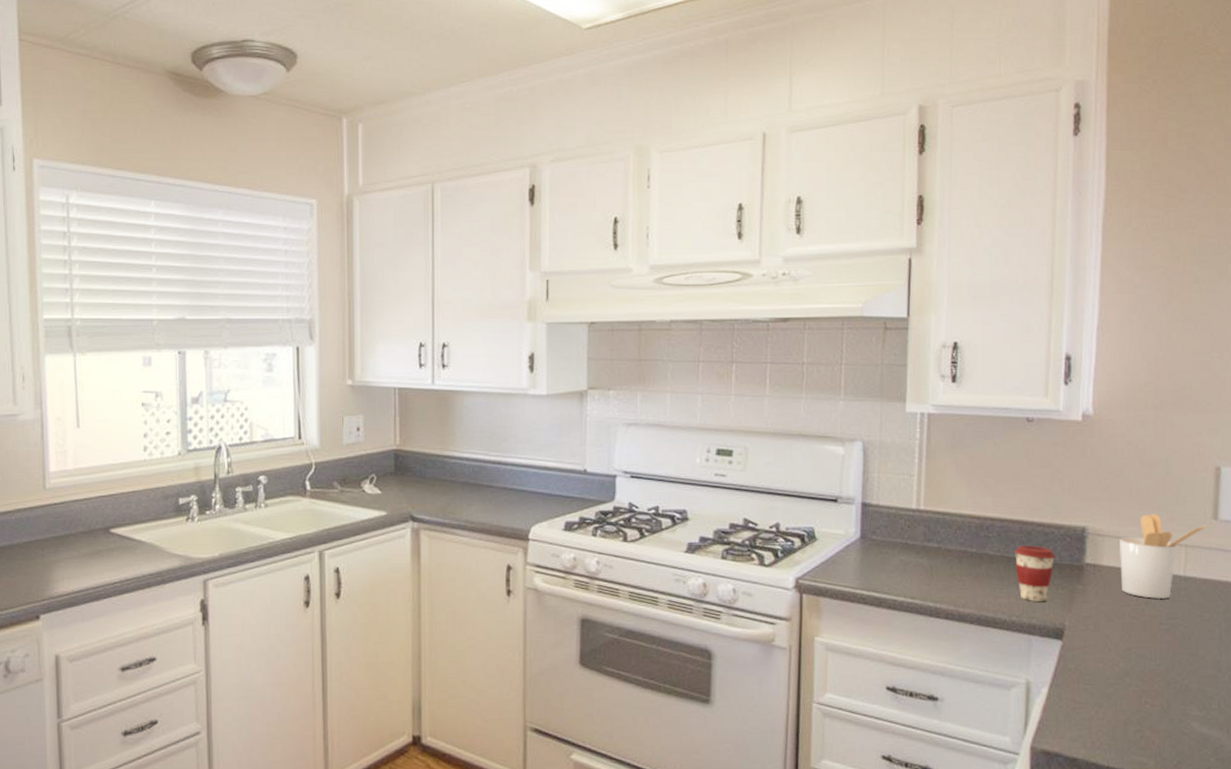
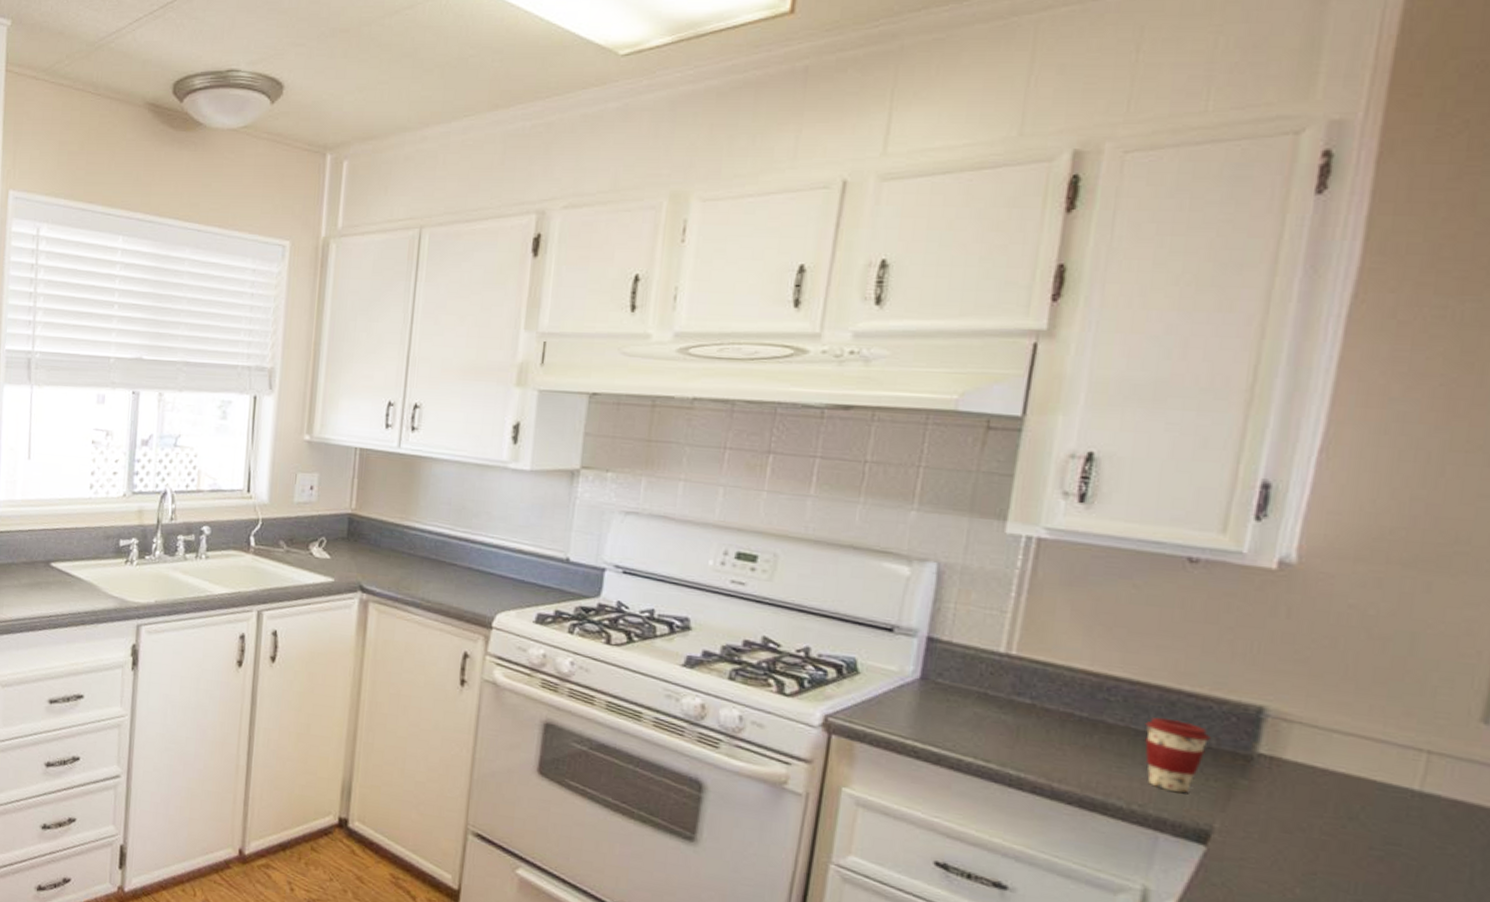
utensil holder: present [1119,514,1207,600] -> none [1312,702,1470,818]

